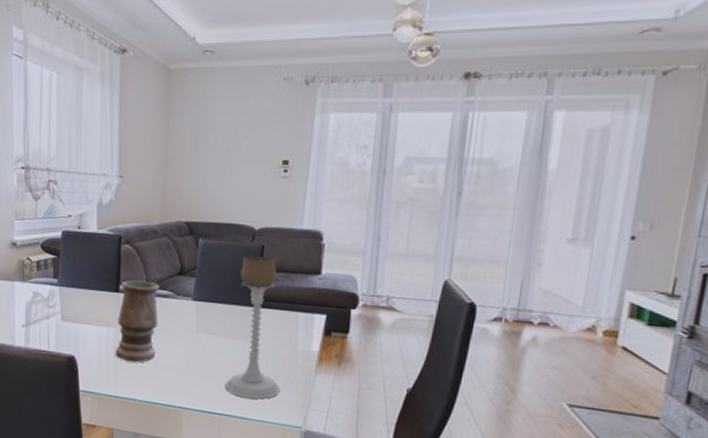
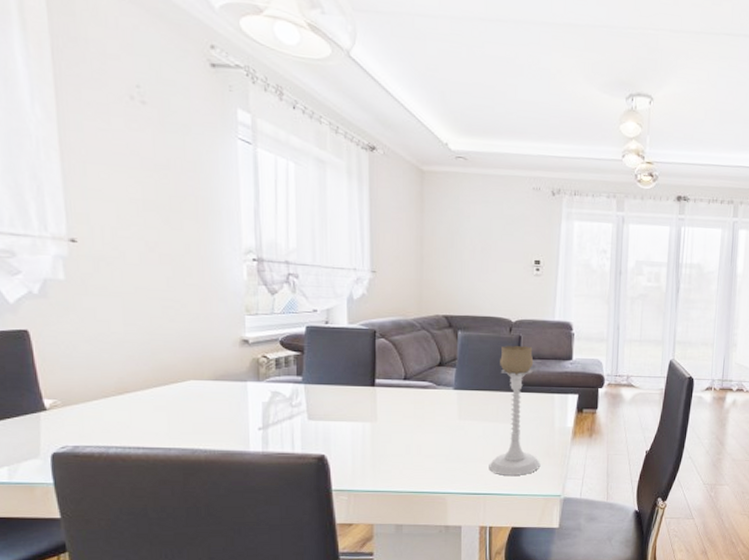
vase: present [115,280,160,363] -> none [372,373,419,455]

